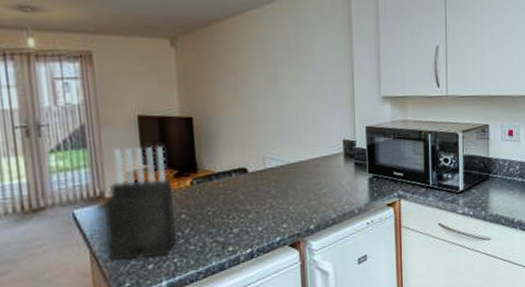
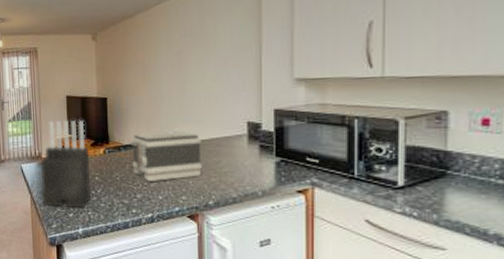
toaster: none [223,152,302,213] -> present [130,130,202,182]

